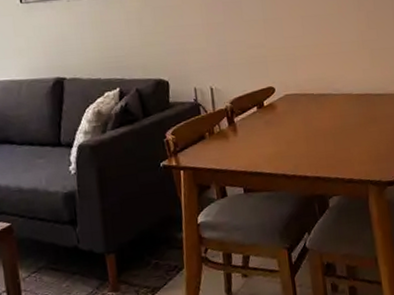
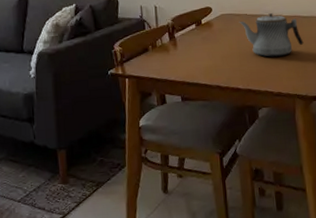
teapot: none [304,91,376,140] -> present [238,13,304,57]

